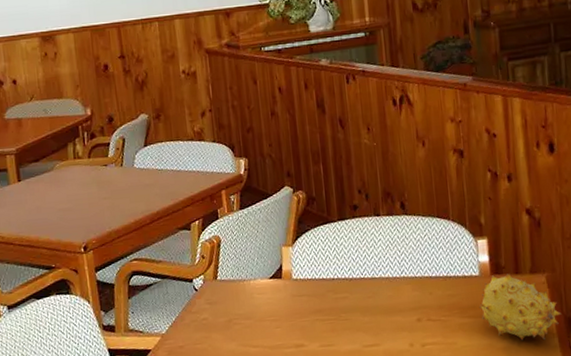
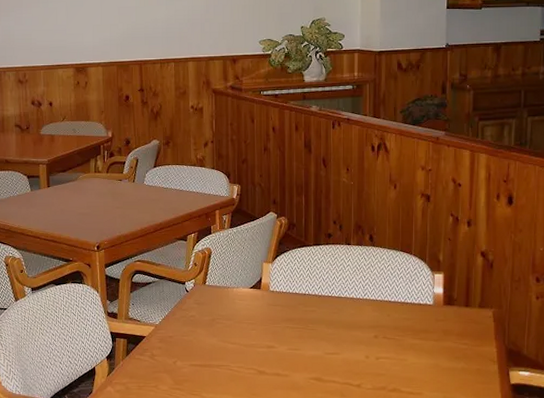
fruit: present [479,273,562,341] -> none [430,305,503,365]

